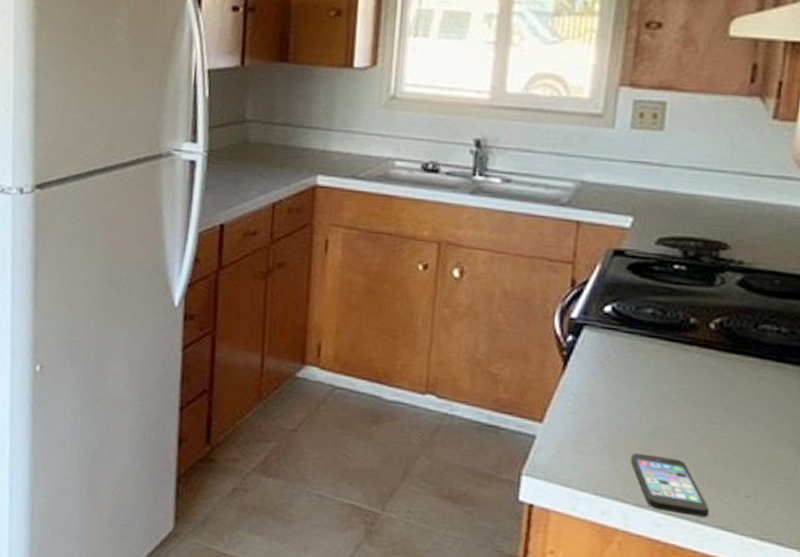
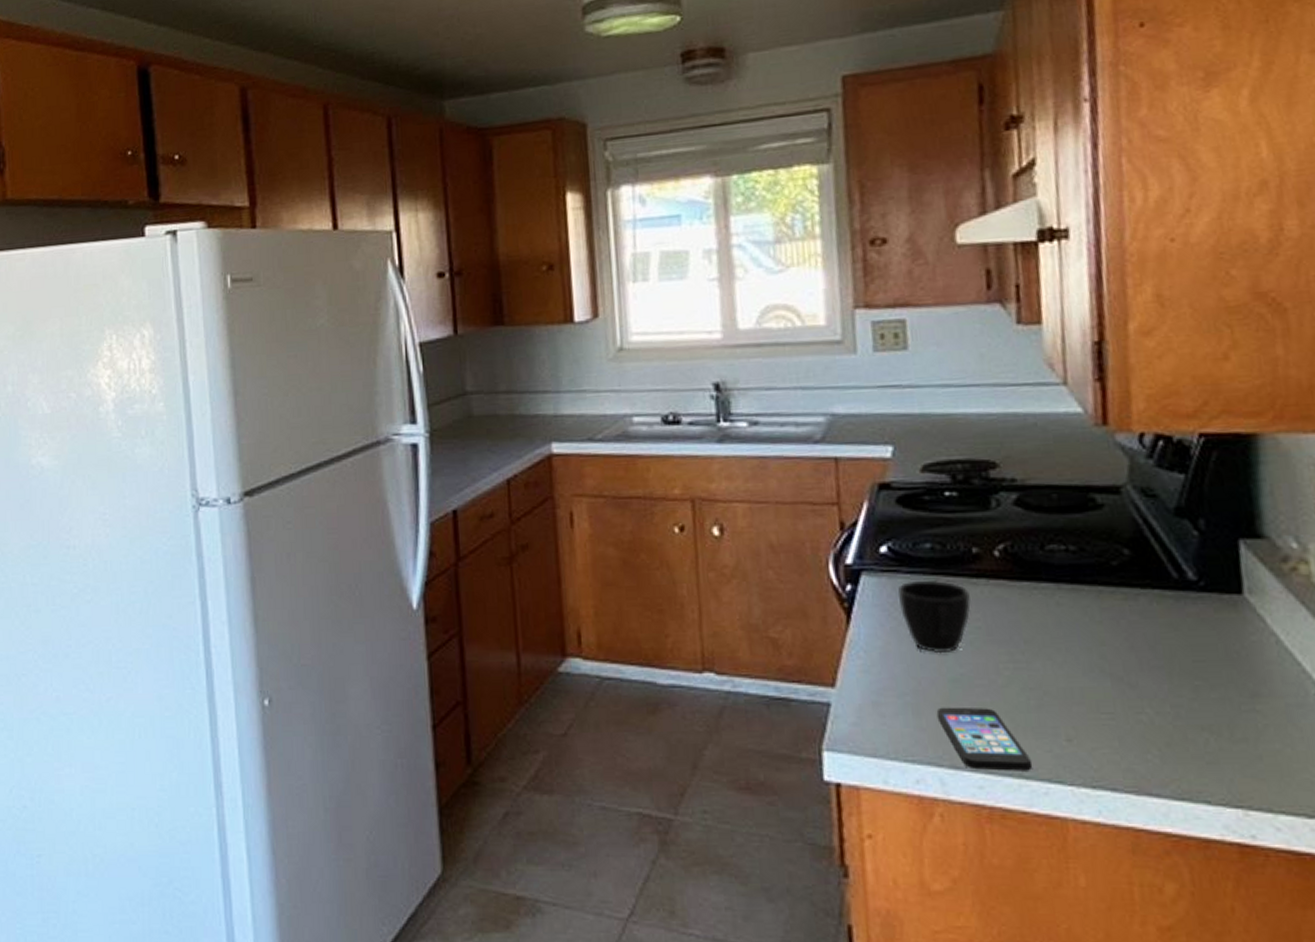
cup: none [614,340,680,407] -> present [898,579,971,654]

